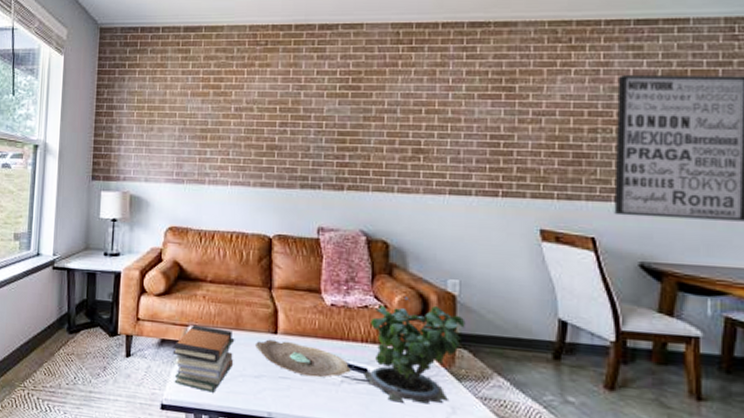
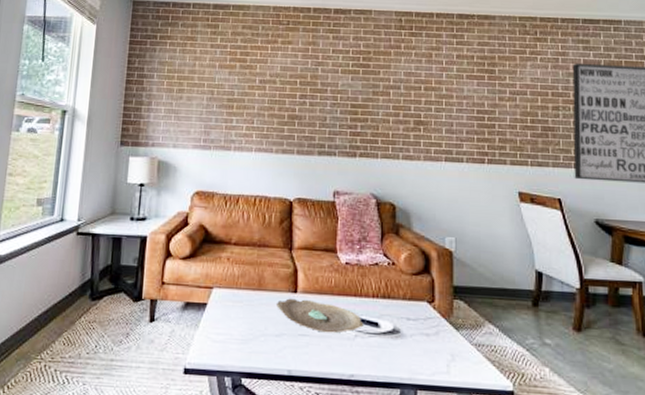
book stack: present [172,324,235,393] -> none [196,286,257,354]
potted plant: present [364,296,466,404] -> none [375,254,461,353]

